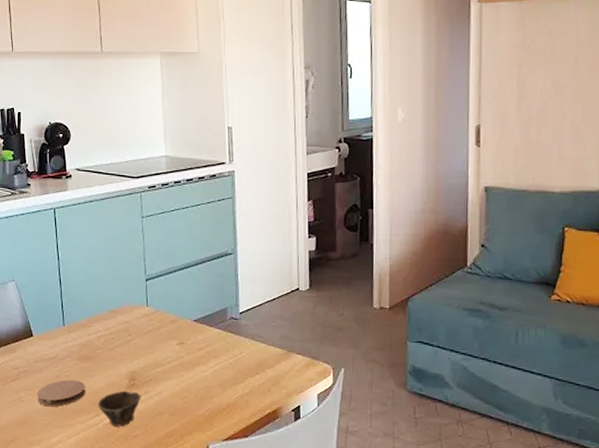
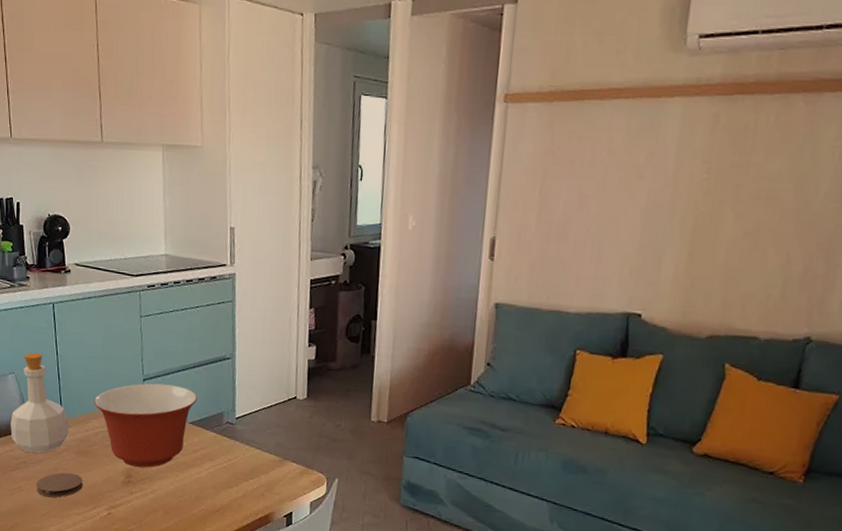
bottle: none [10,258,71,361] -> present [10,352,69,453]
mixing bowl: none [96,283,200,370] -> present [94,383,197,468]
cup: present [98,390,141,427] -> none [95,486,137,521]

